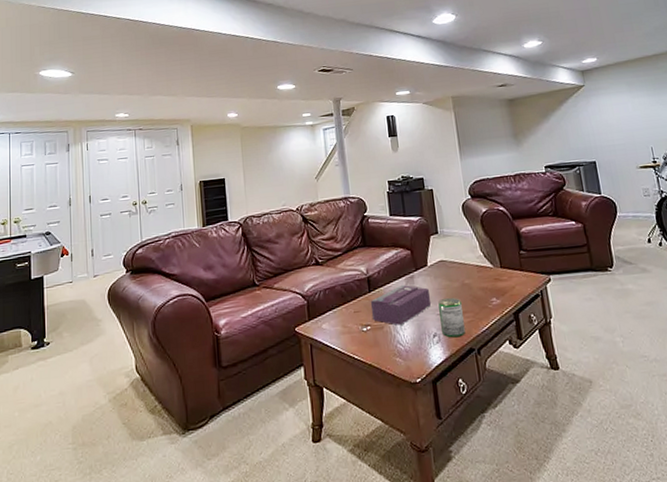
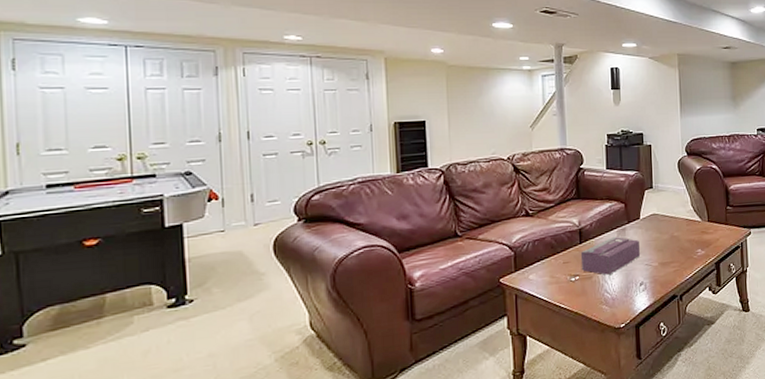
can: present [438,297,465,338] -> none [647,248,670,286]

